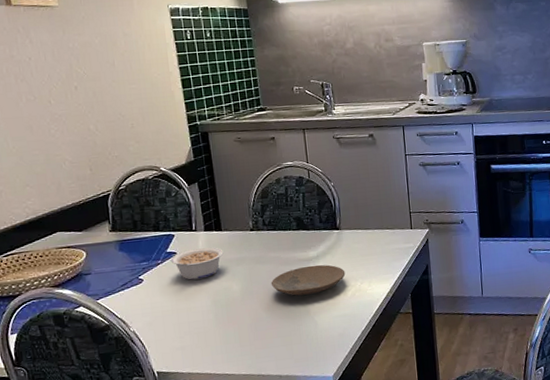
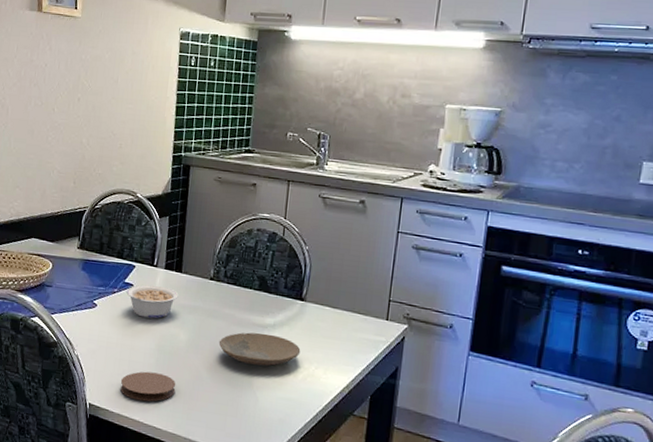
coaster: none [185,325,240,356] -> present [120,371,176,402]

